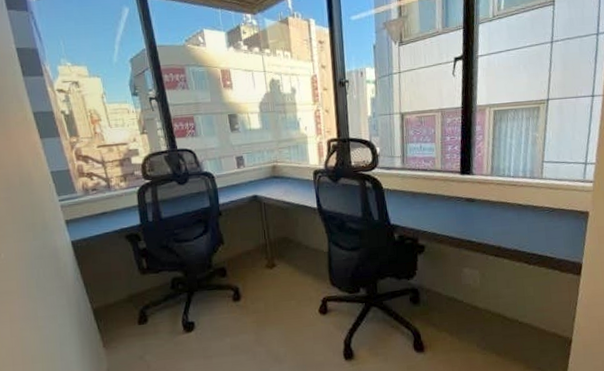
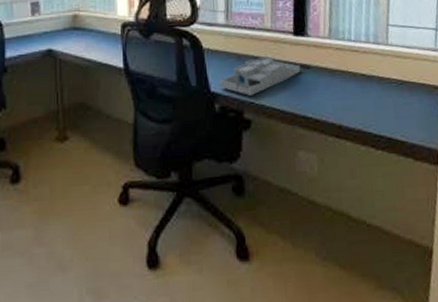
desk organizer: none [398,193,467,226] -> present [219,56,301,96]

